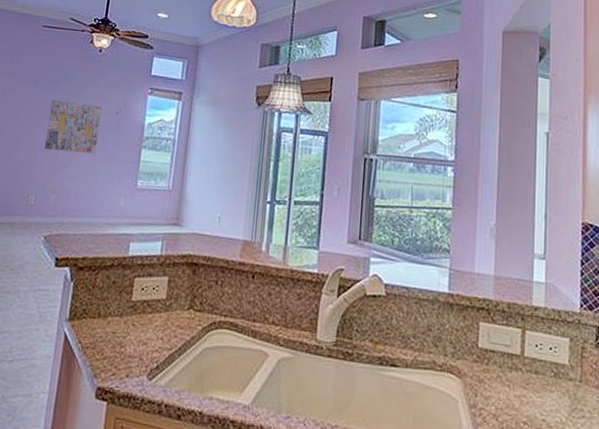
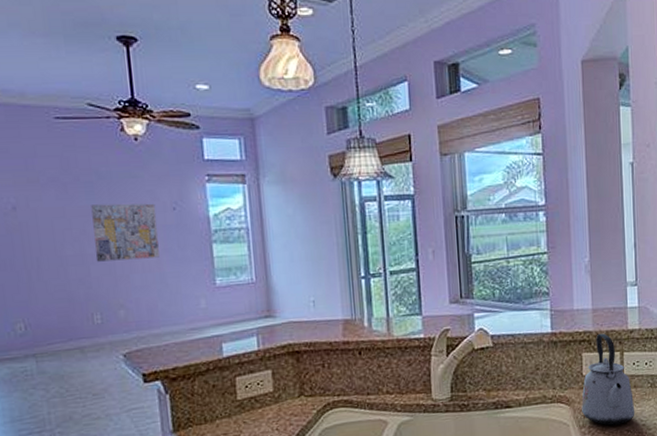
kettle: none [474,304,535,413] -> present [581,333,635,425]

